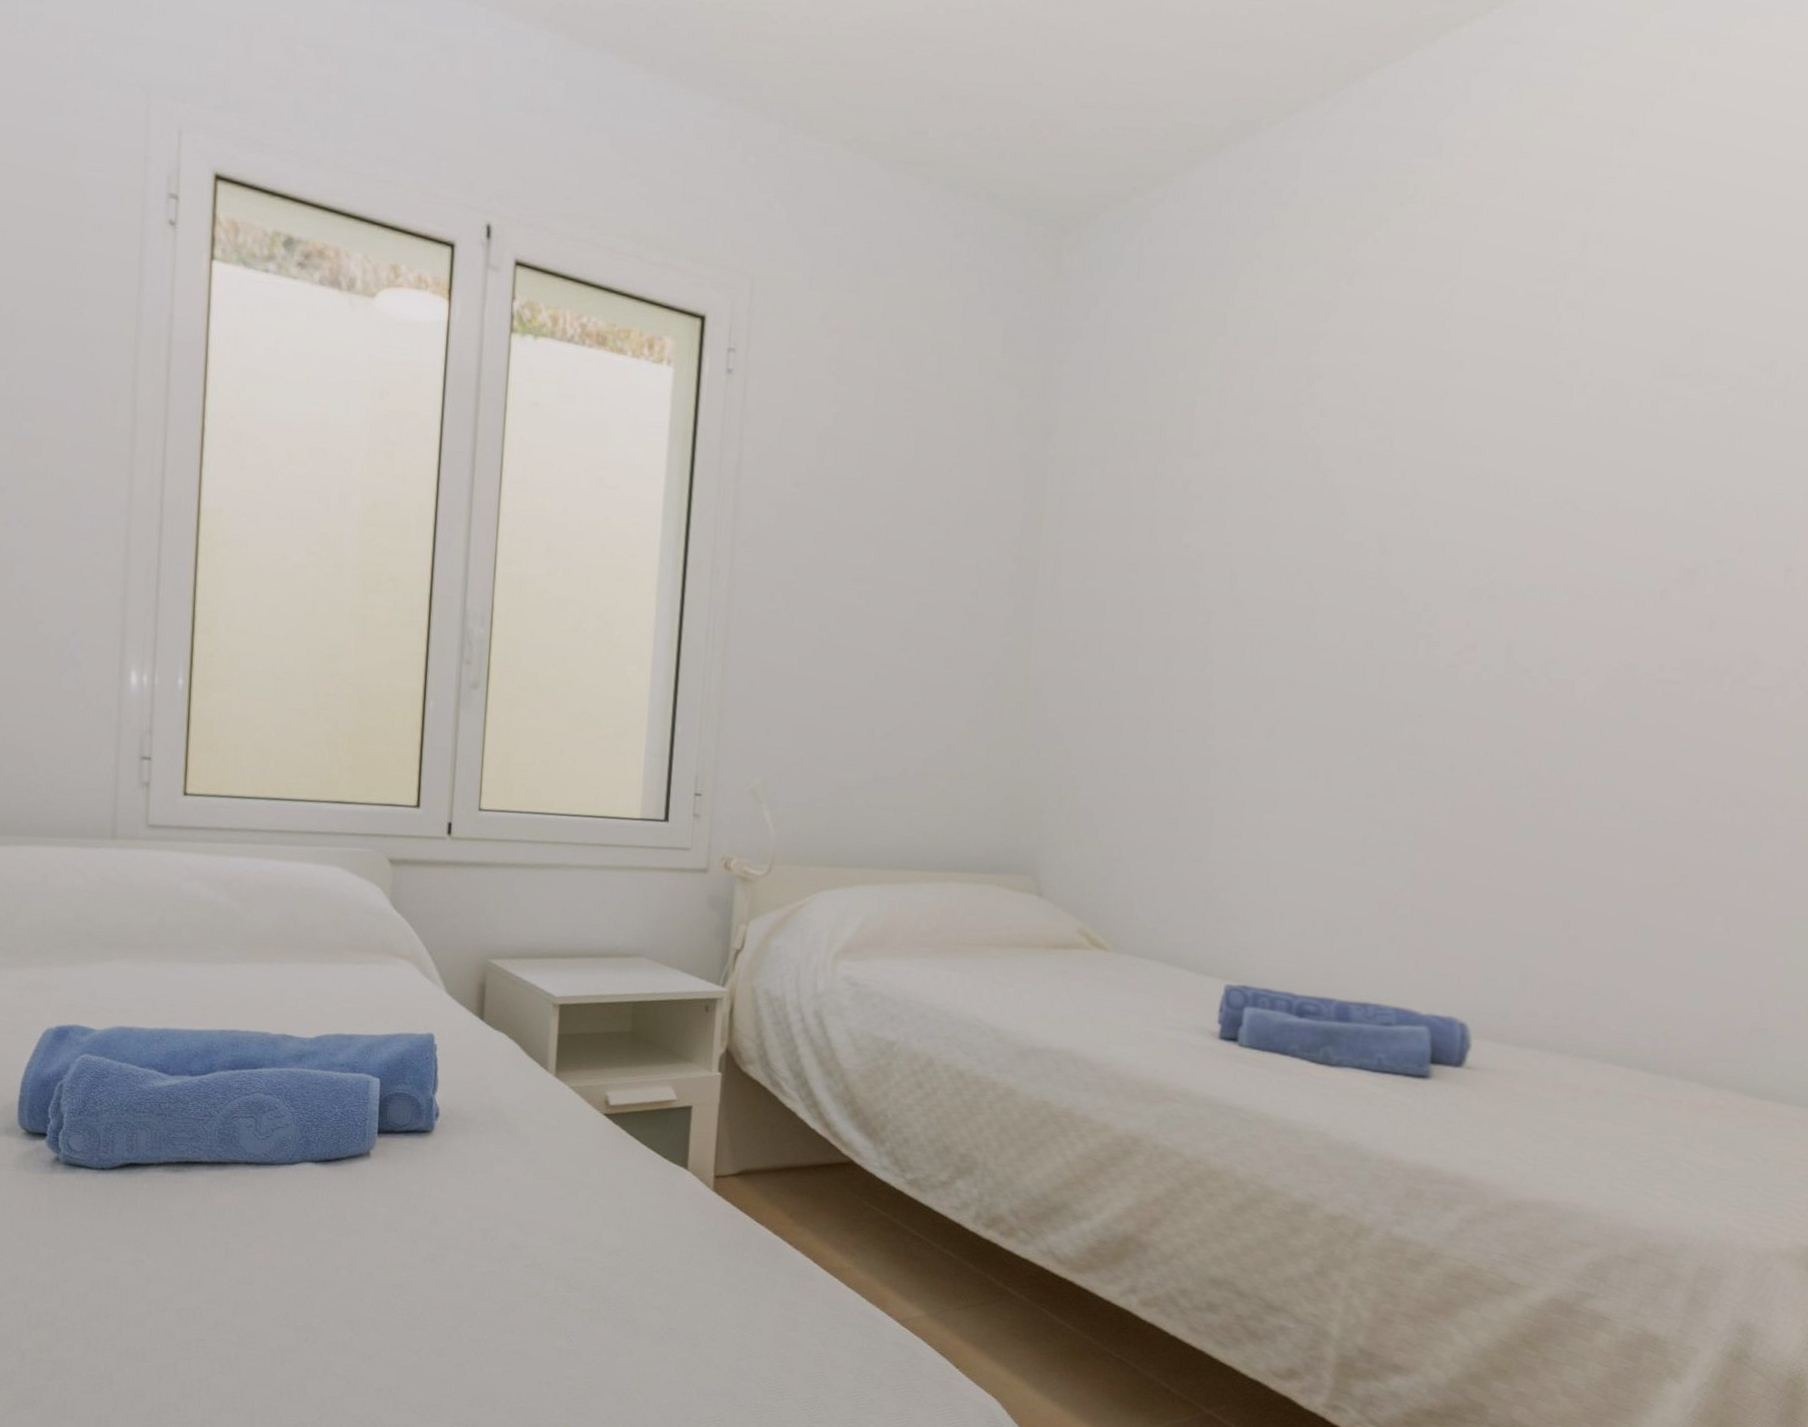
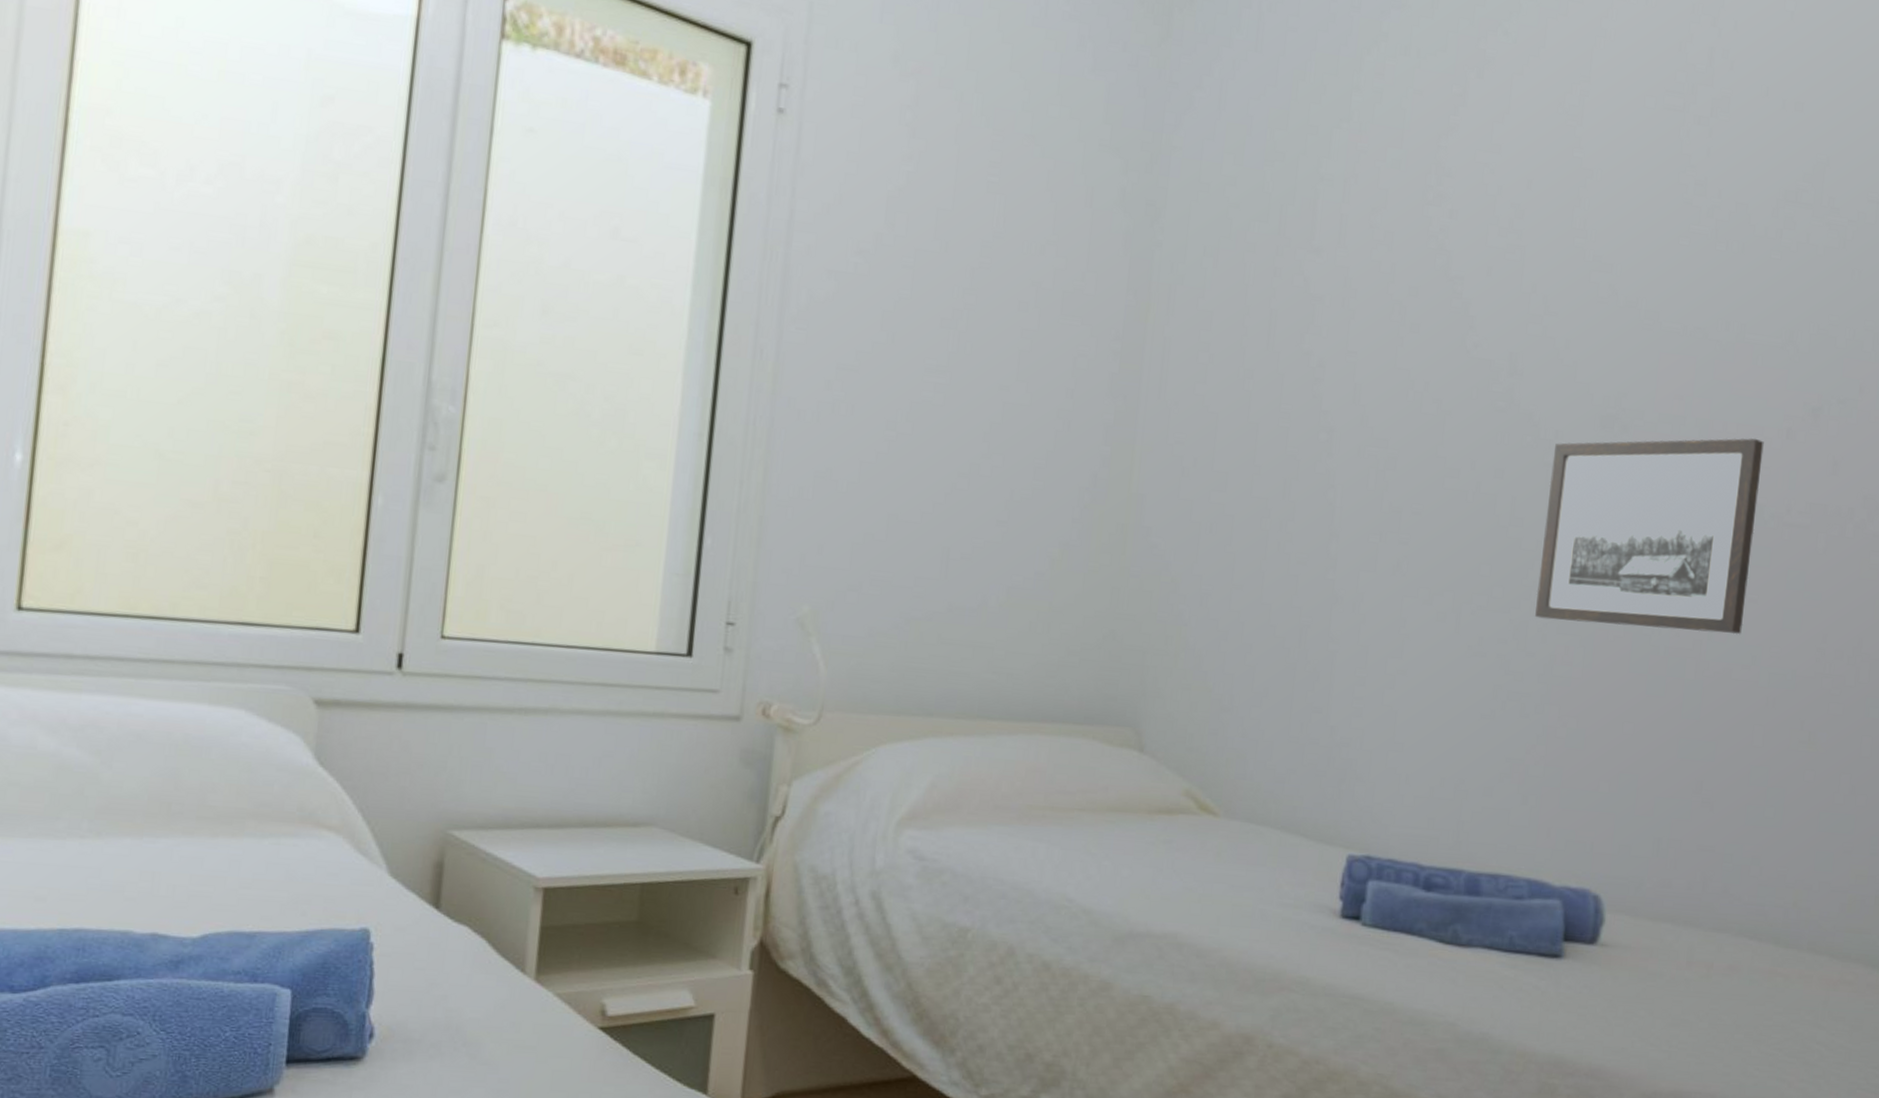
wall art: none [1403,601,1637,786] -> present [1535,437,1764,635]

